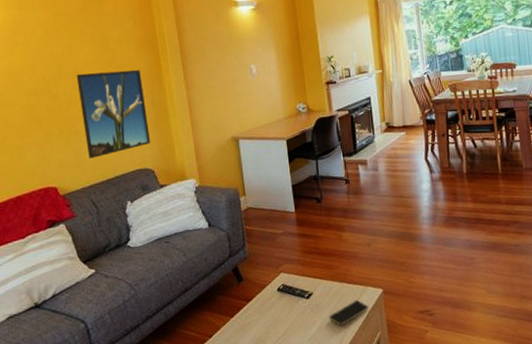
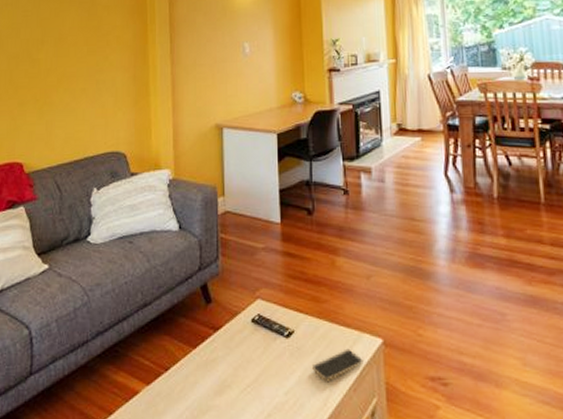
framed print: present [76,70,151,159] -> none [59,39,127,134]

